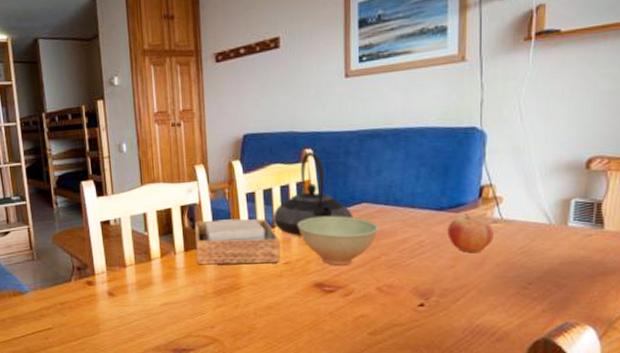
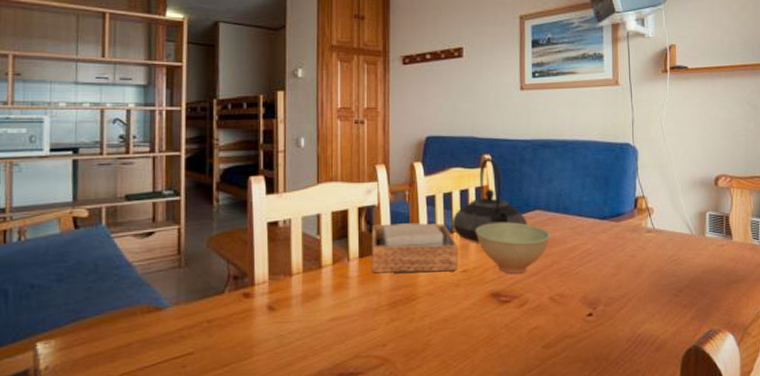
fruit: present [447,213,493,252] -> none [610,222,648,261]

